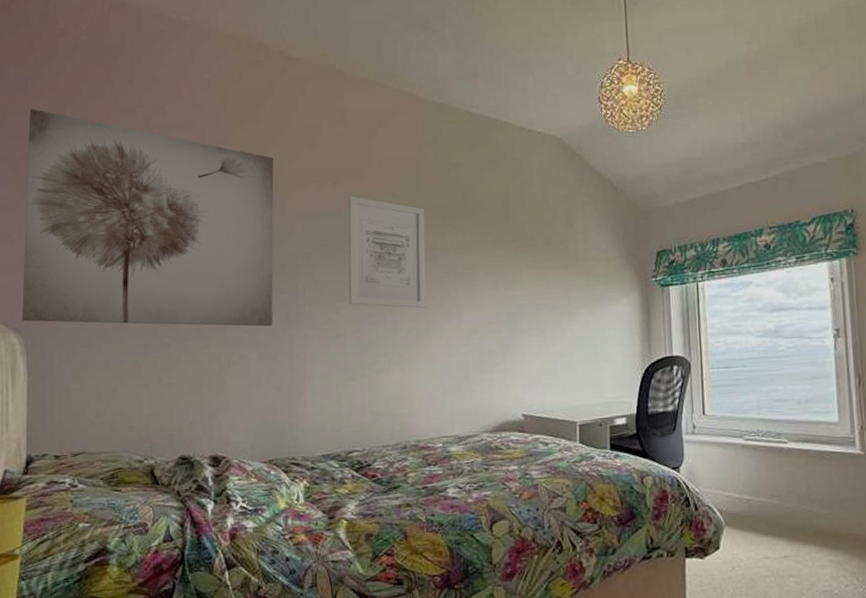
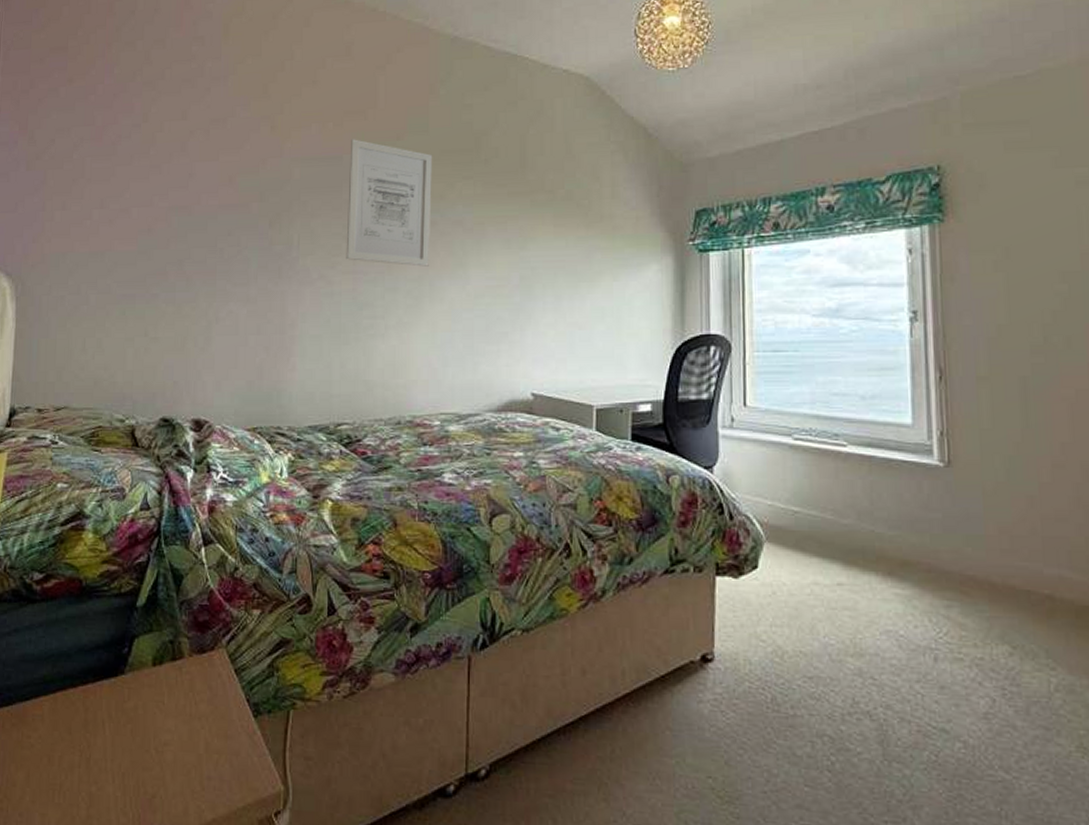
wall art: present [22,109,274,327] -> none [14,41,274,281]

